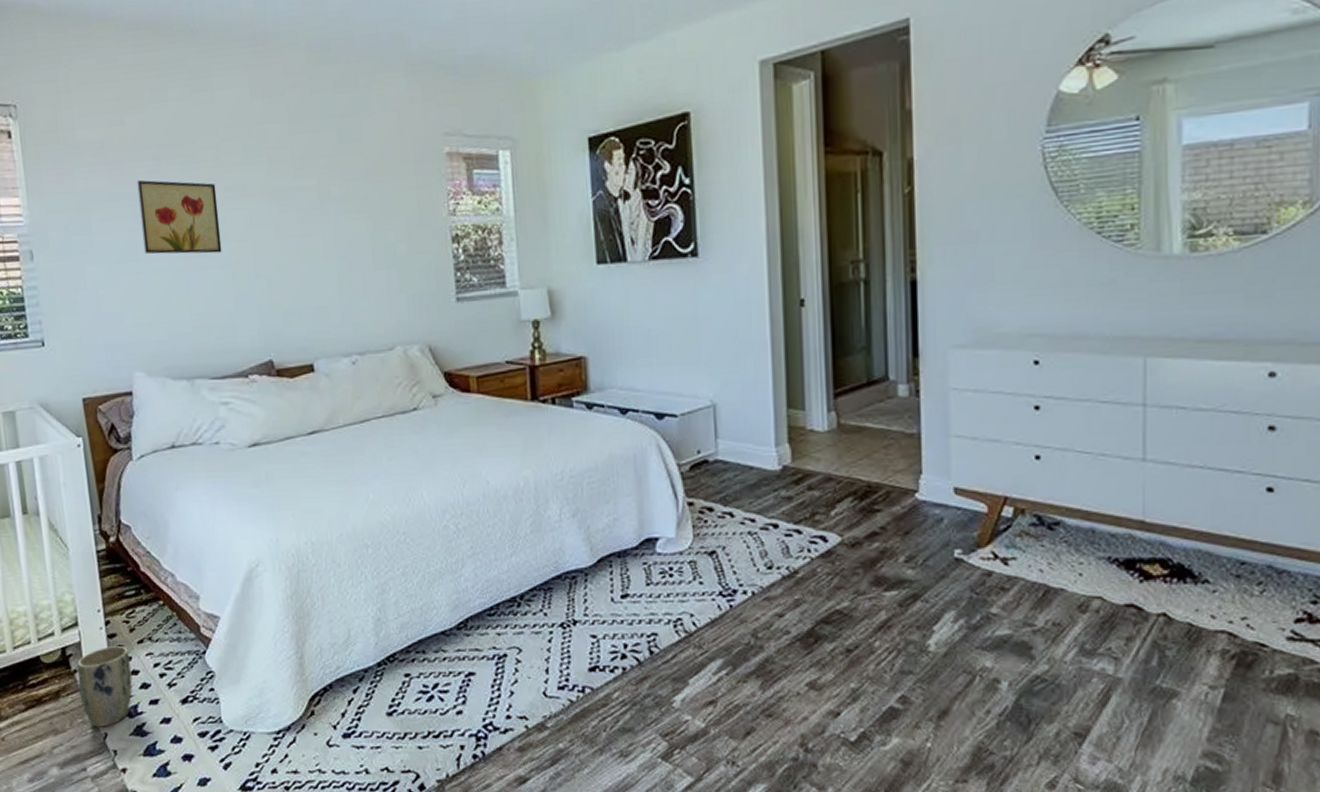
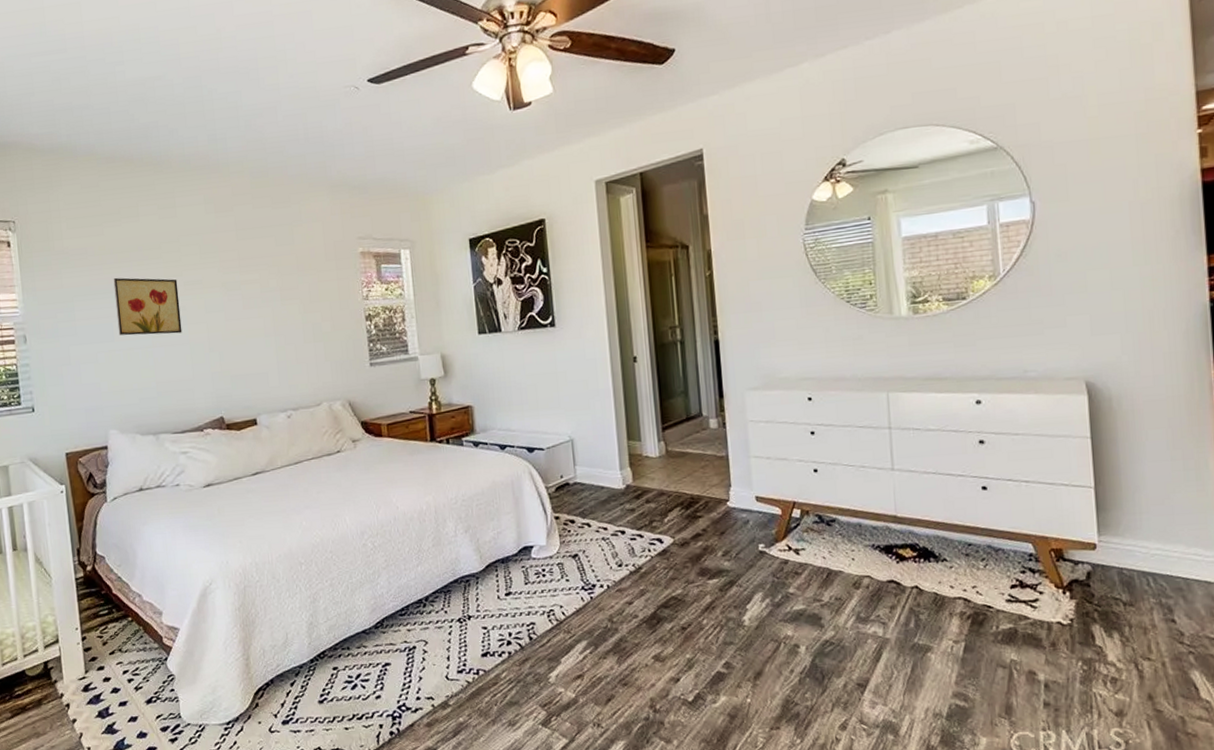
plant pot: present [77,646,133,727] -> none [57,658,105,729]

